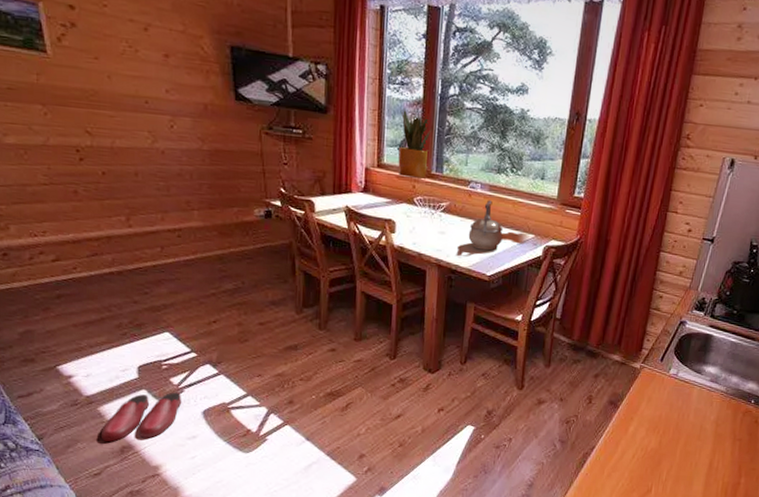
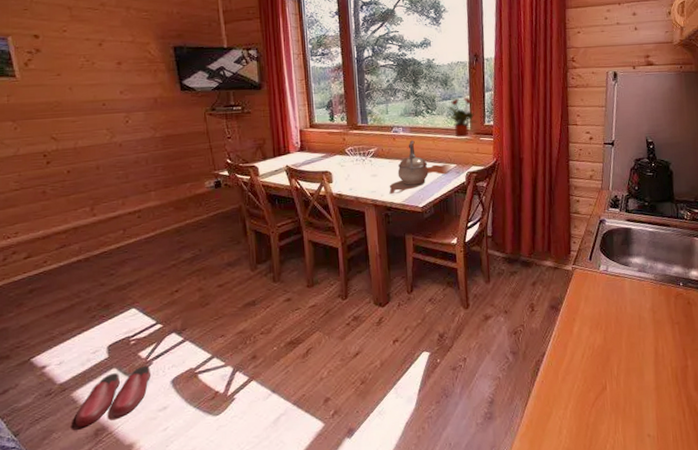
planter: present [398,106,432,179] -> none [323,71,354,132]
potted plant: none [531,160,568,206] -> present [445,97,478,137]

